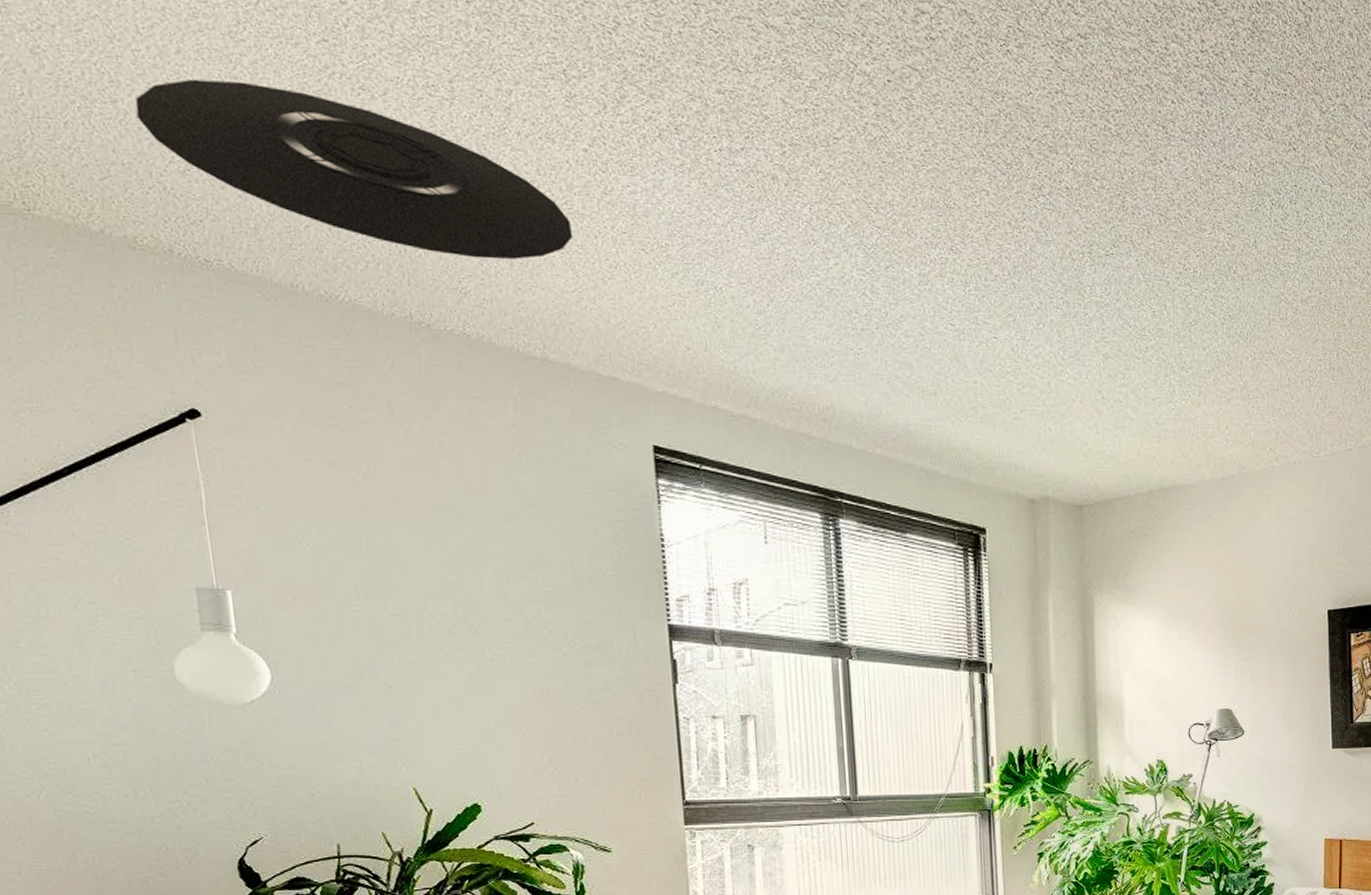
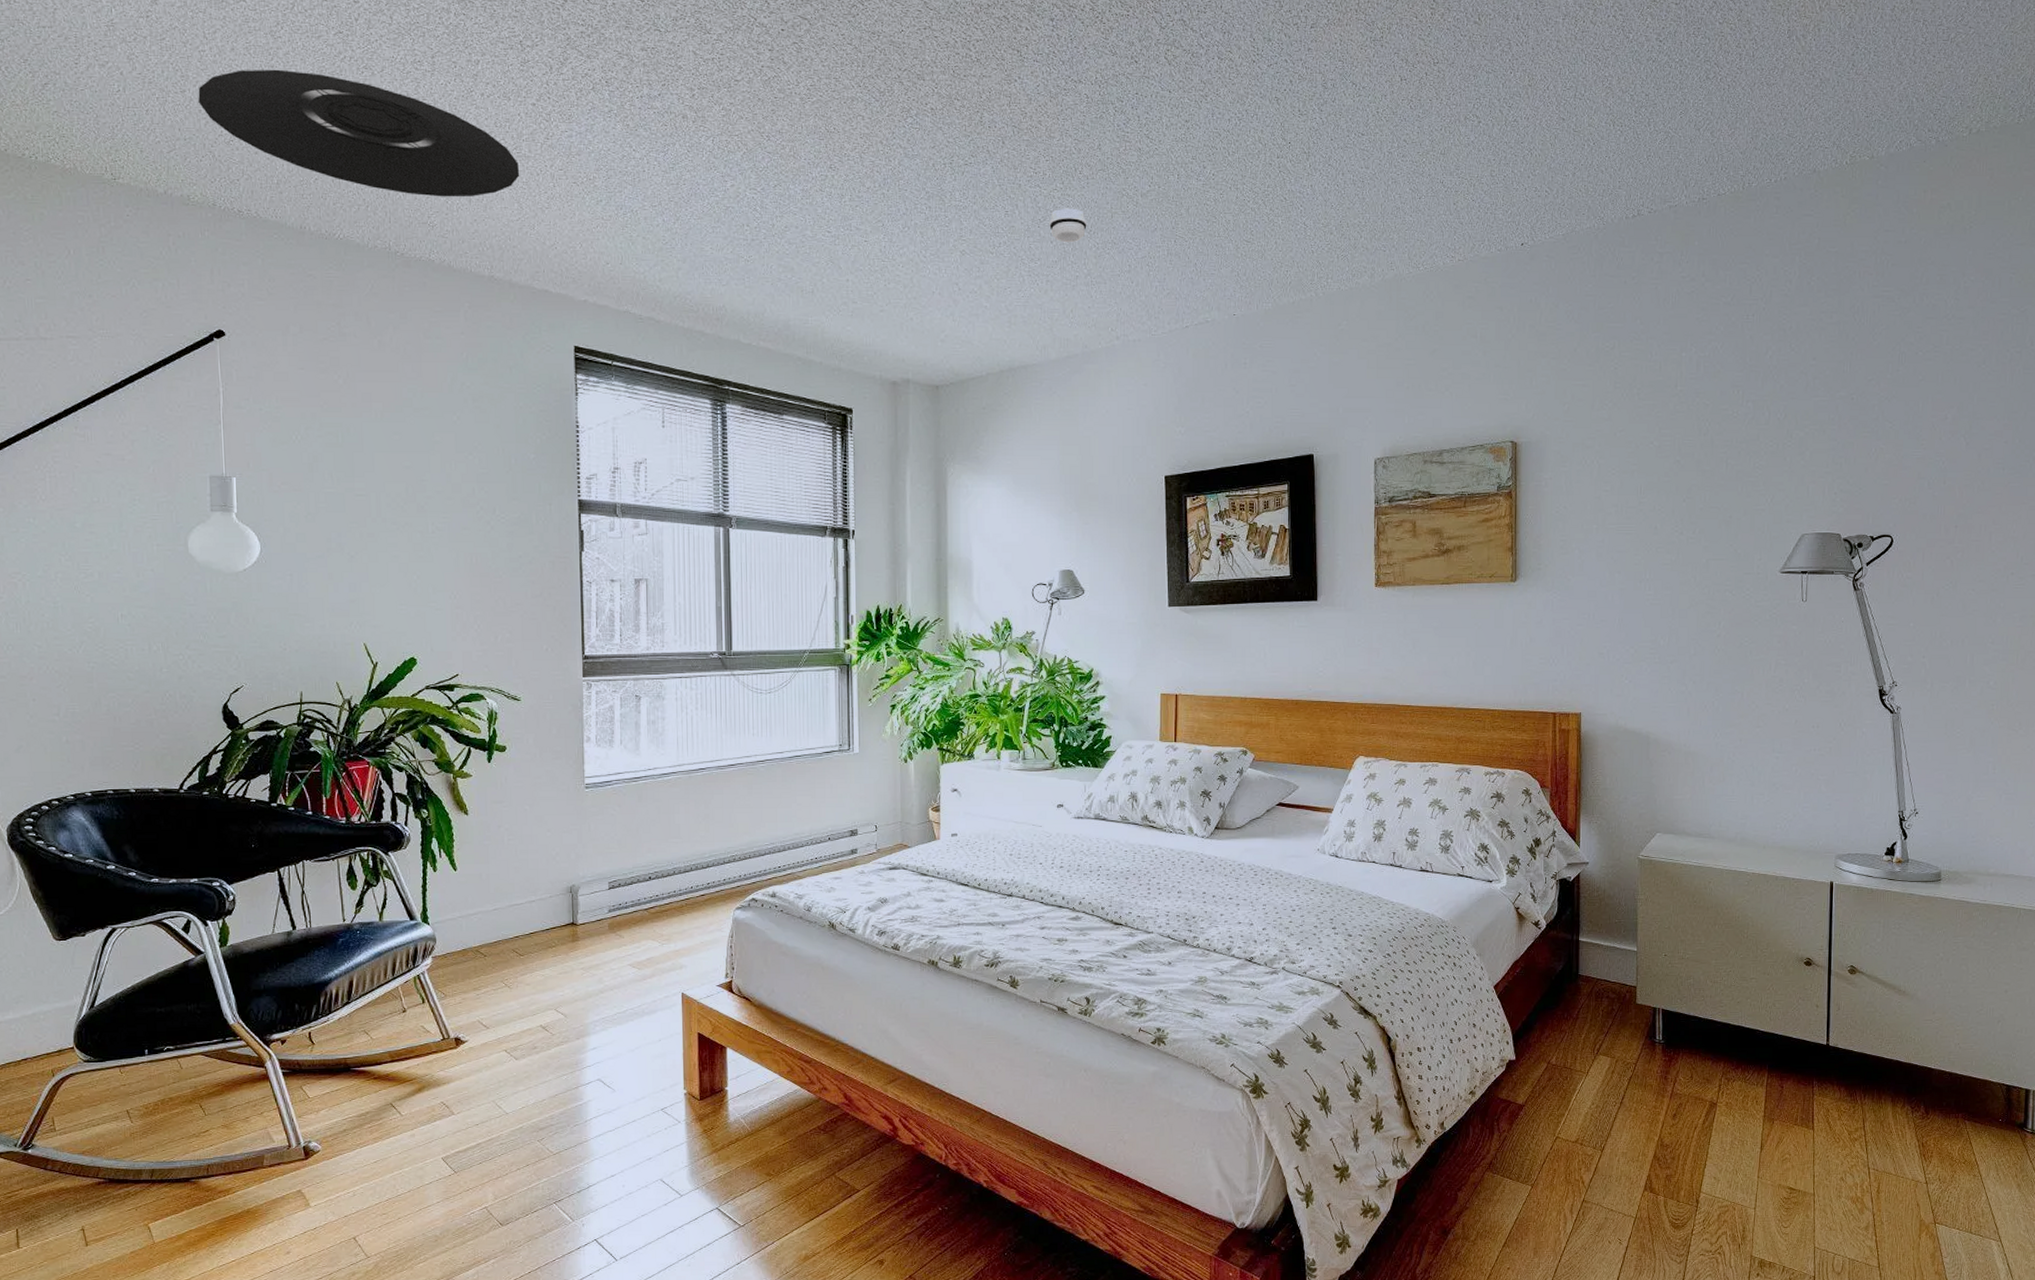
smoke detector: none [1201,311,1243,351] -> present [1049,208,1087,243]

